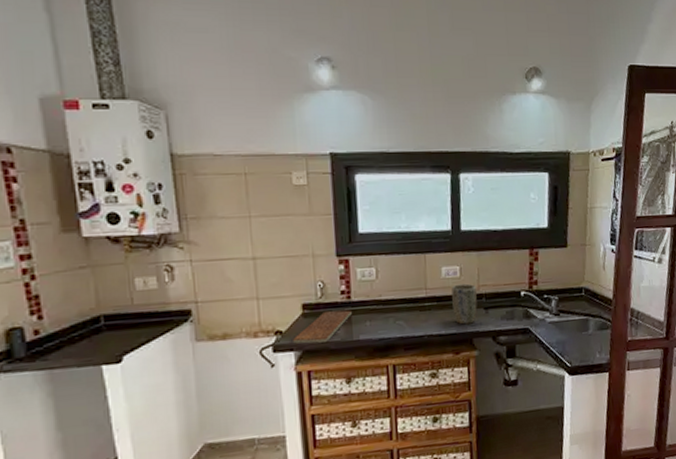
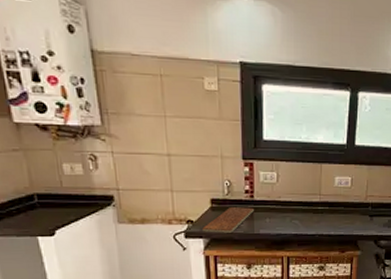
plant pot: present [451,283,477,325] -> none [342,193,364,228]

